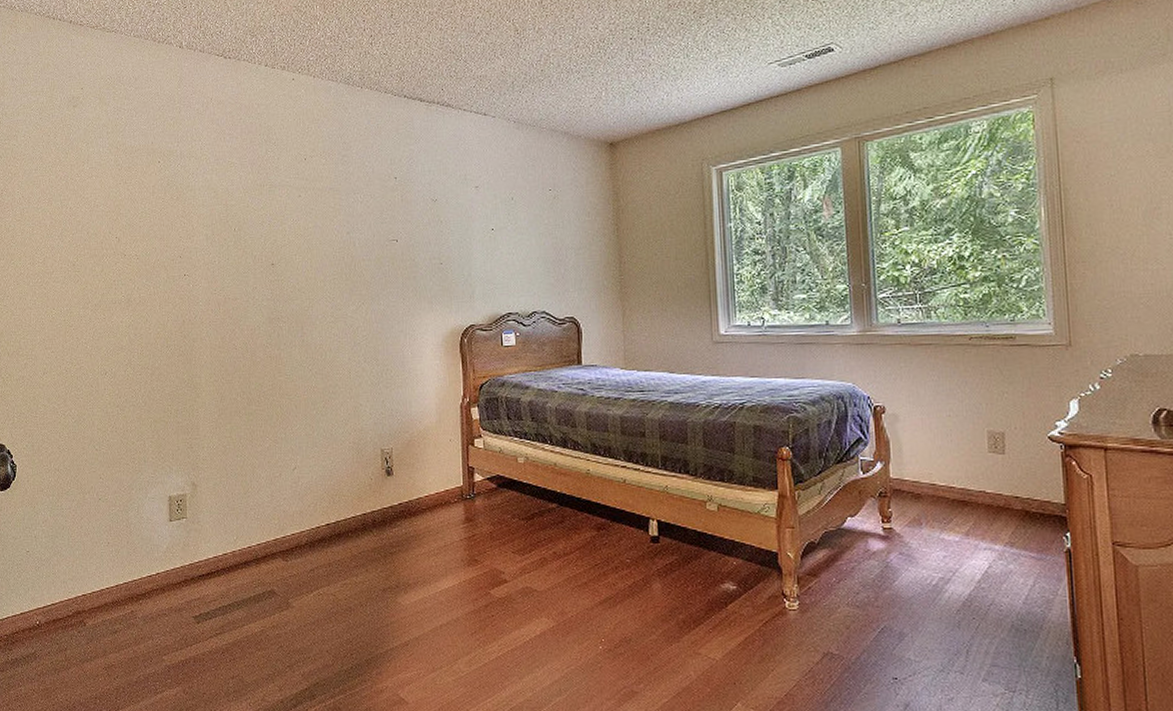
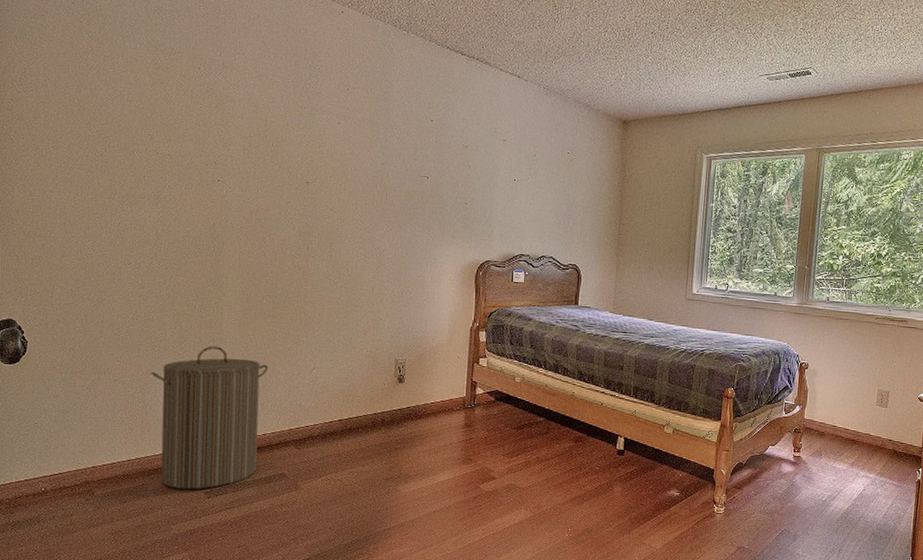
laundry hamper: none [133,452,249,615] -> present [151,345,269,490]

